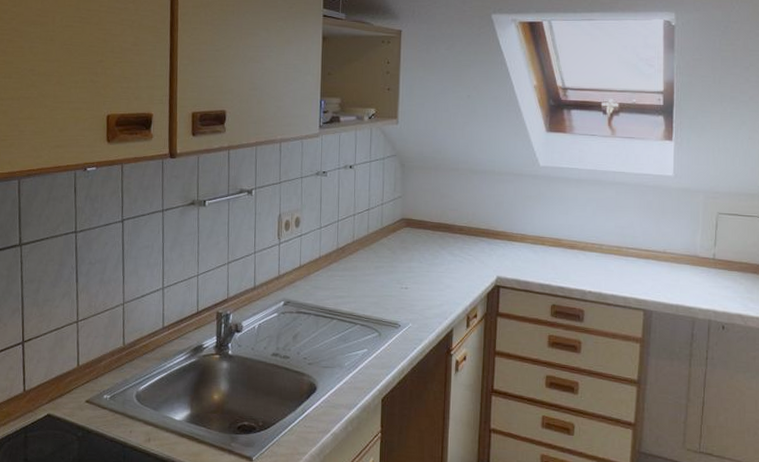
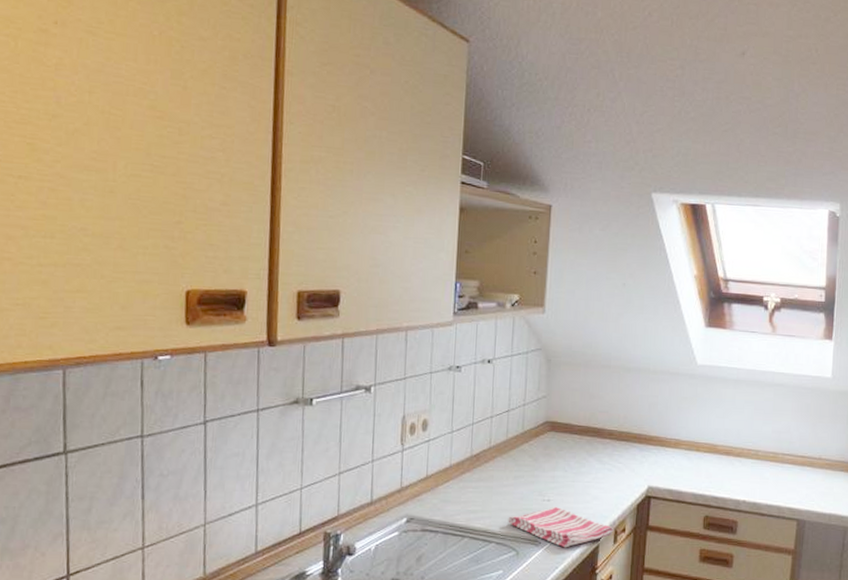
dish towel: none [371,293,467,331] -> present [508,506,614,548]

